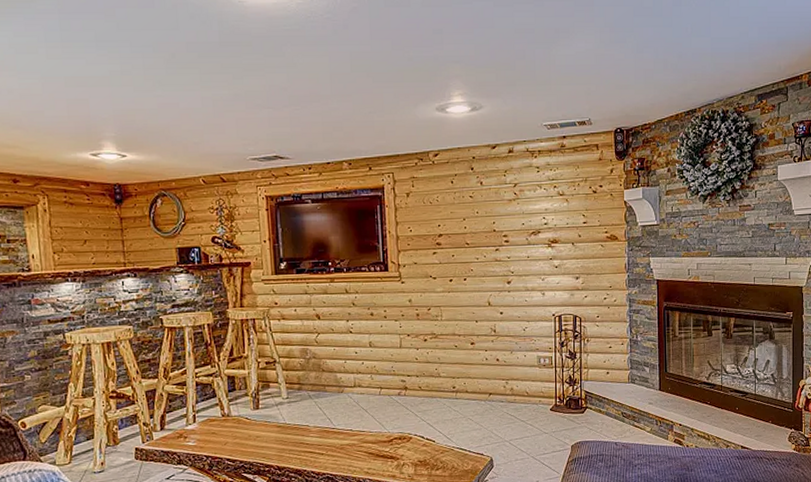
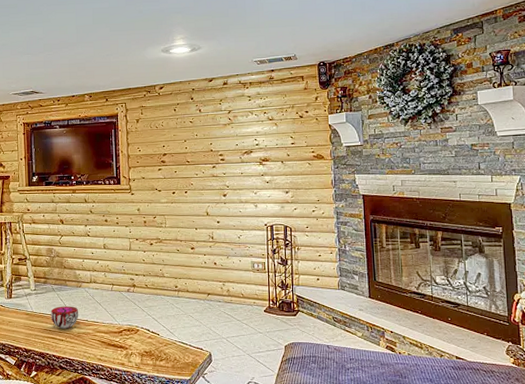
decorative bowl: none [307,414,342,441] -> present [50,306,79,329]

